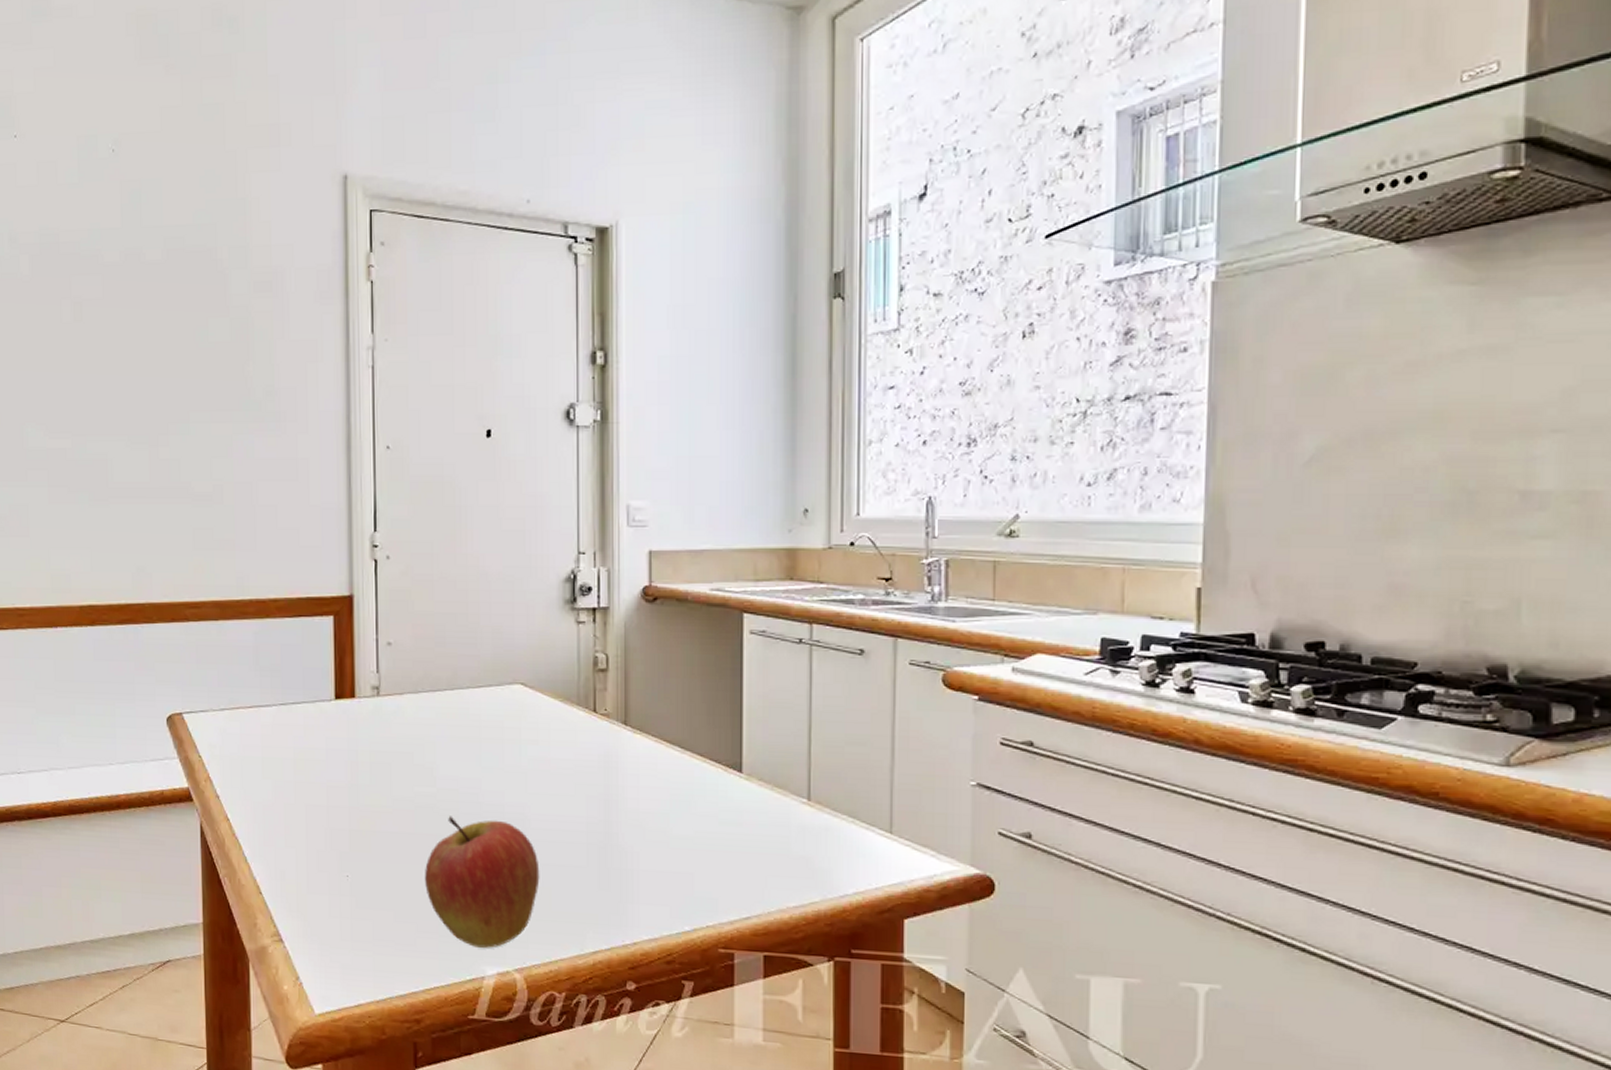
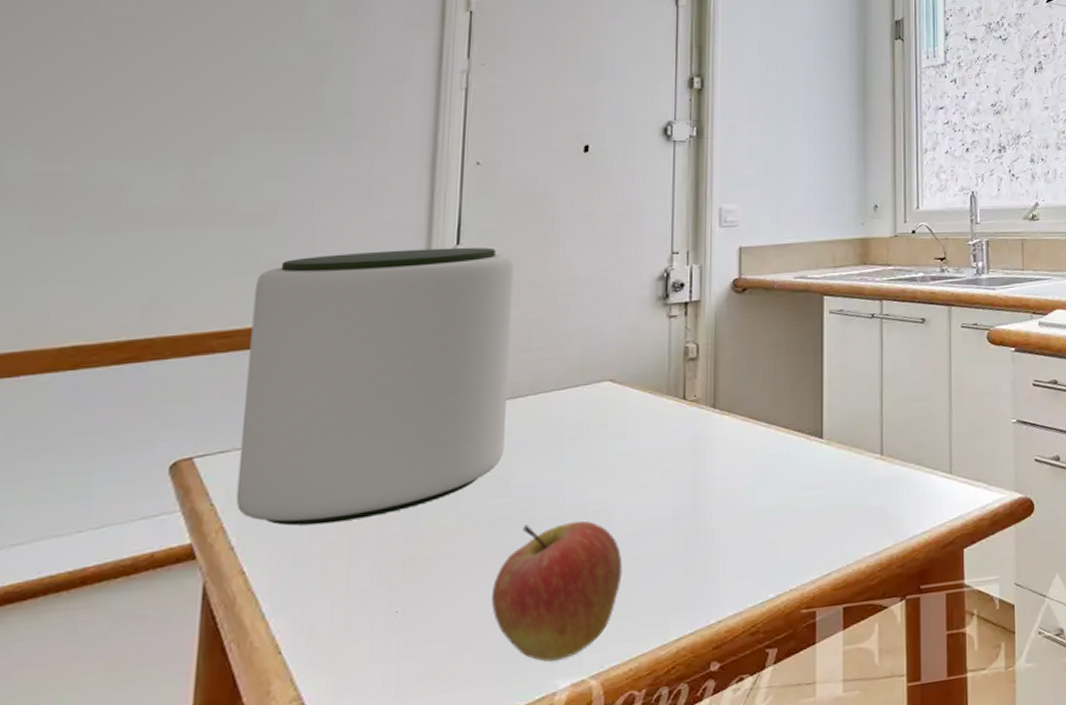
plant pot: none [213,534,428,788] -> present [236,247,514,526]

